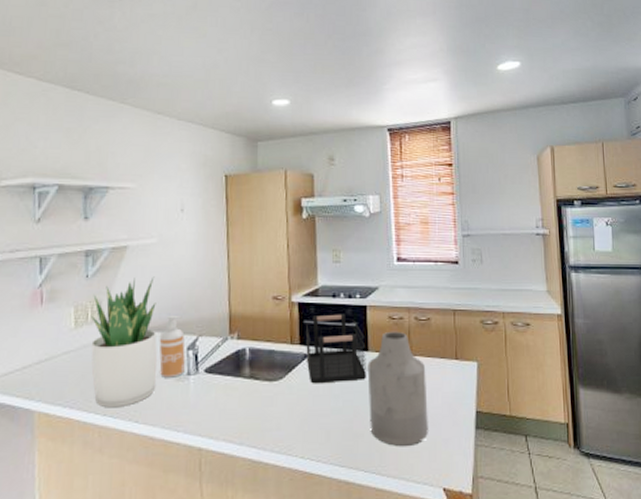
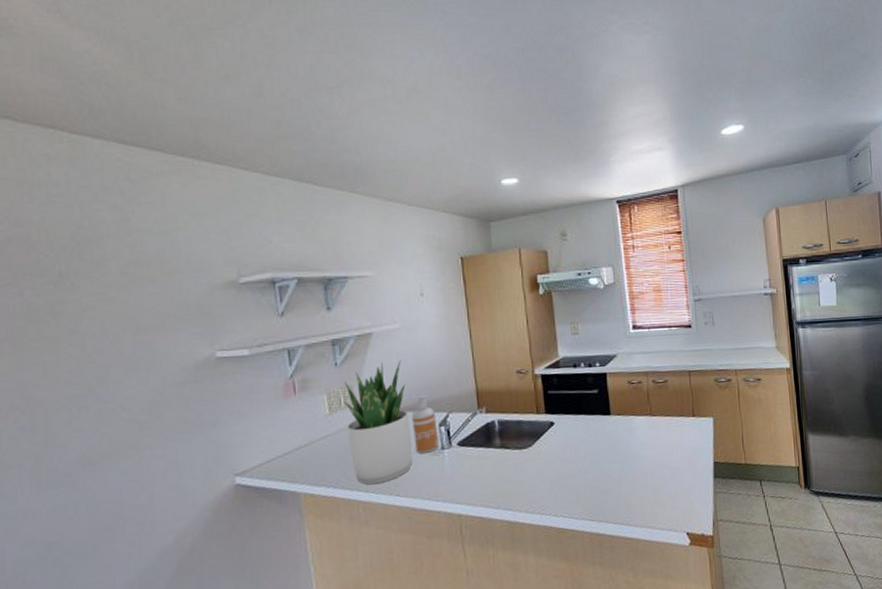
dish rack: present [305,314,366,384] -> none [549,382,610,449]
vase: present [367,331,428,446] -> none [610,394,670,499]

